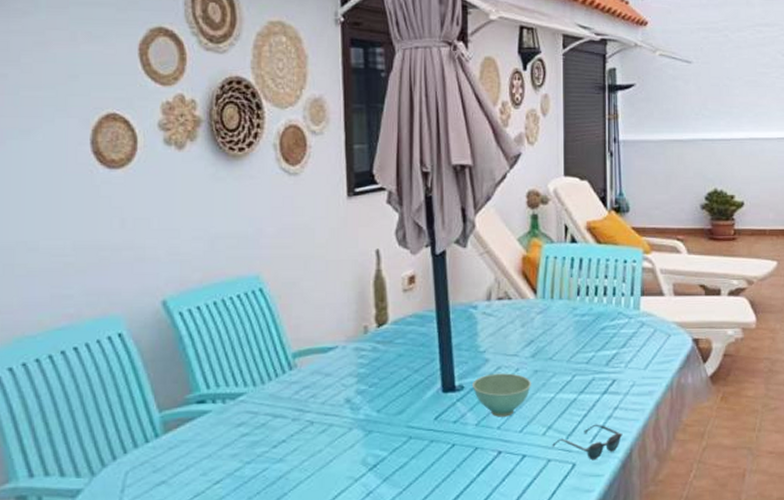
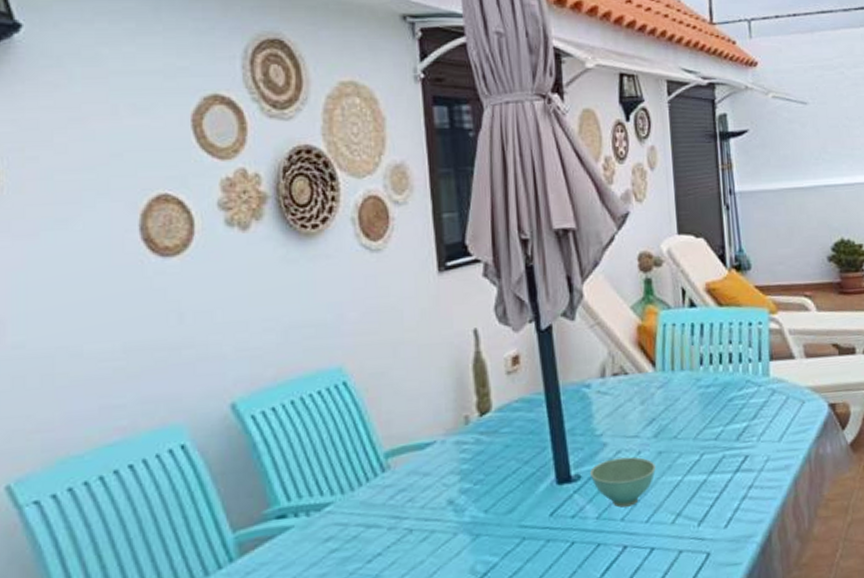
sunglasses: present [552,424,623,461] -> none [683,506,760,548]

